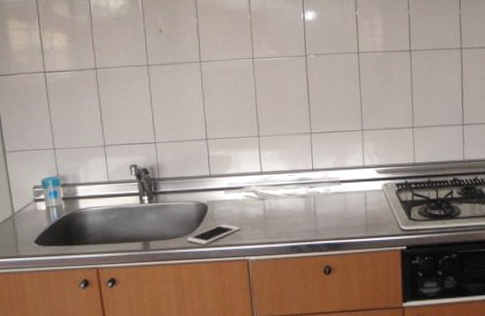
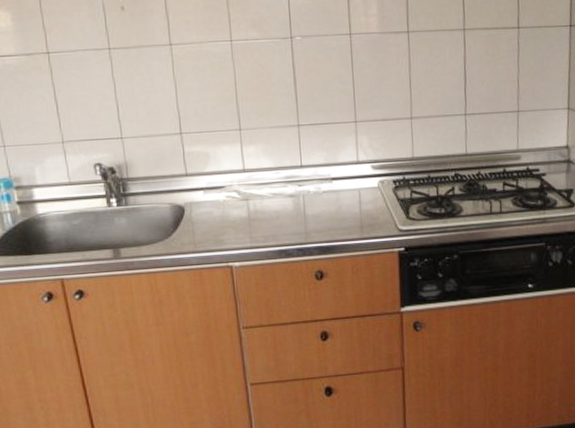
cell phone: present [187,224,241,245] -> none [162,227,223,251]

